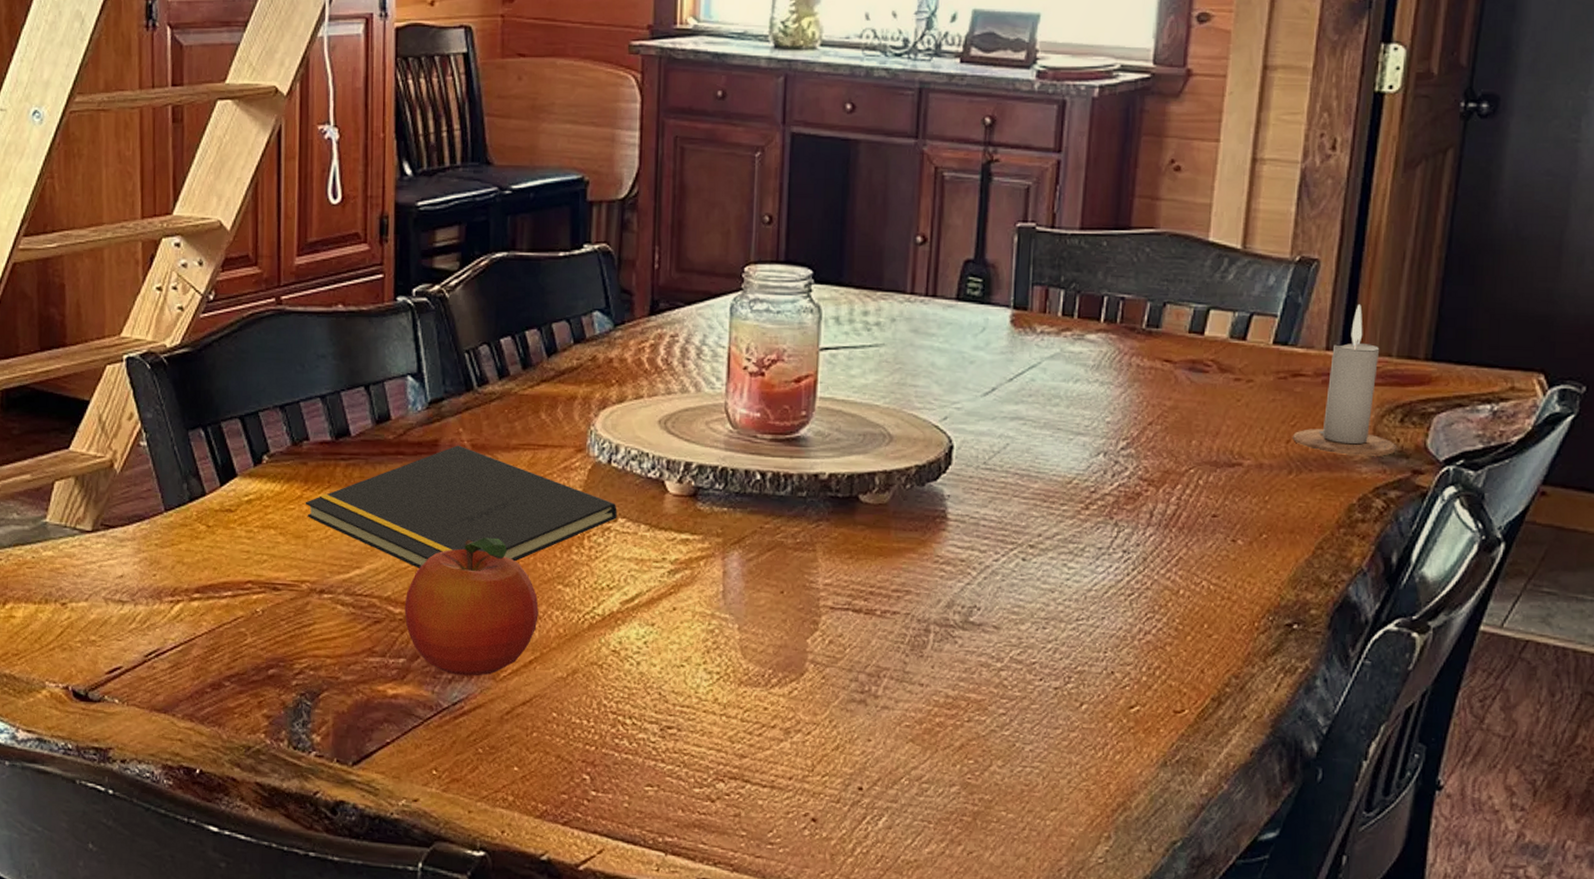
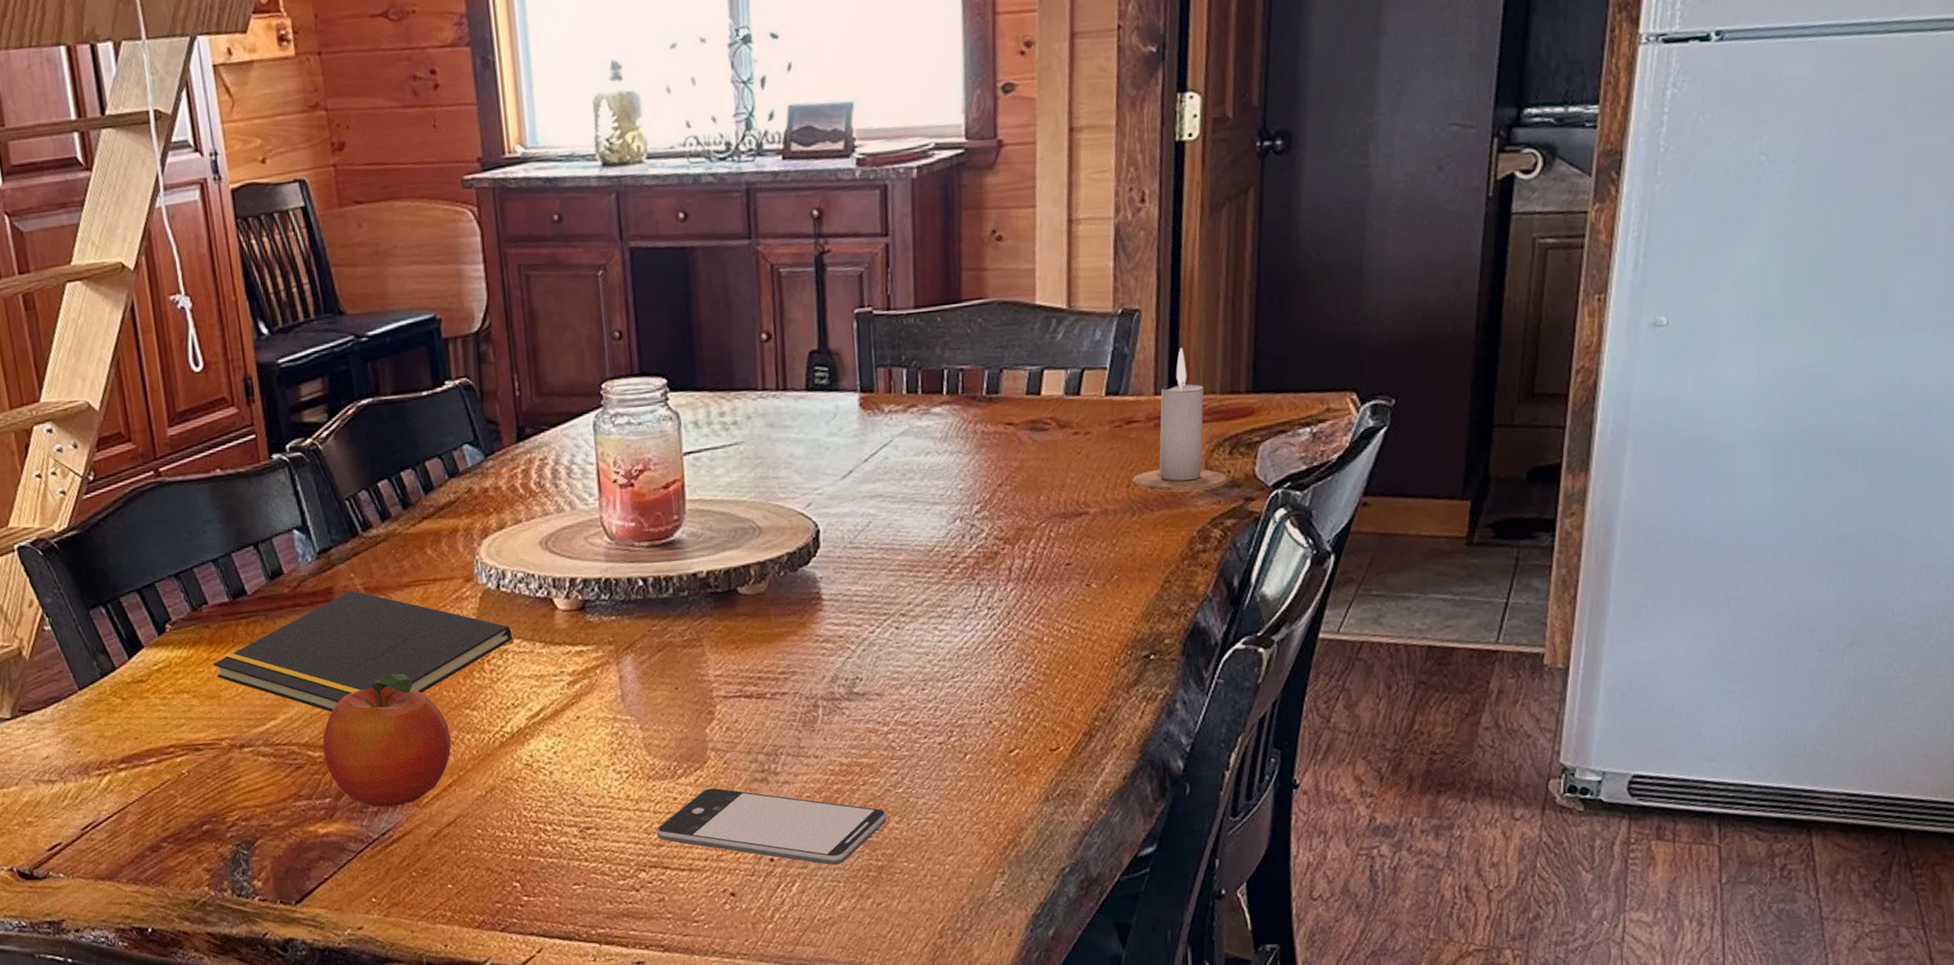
smartphone: none [742,702,989,803] -> present [657,787,887,865]

